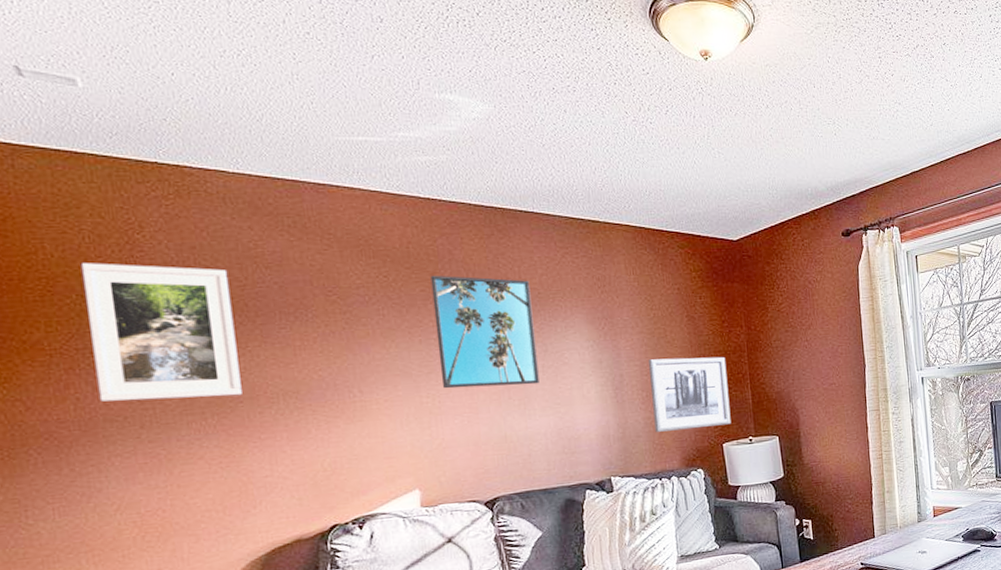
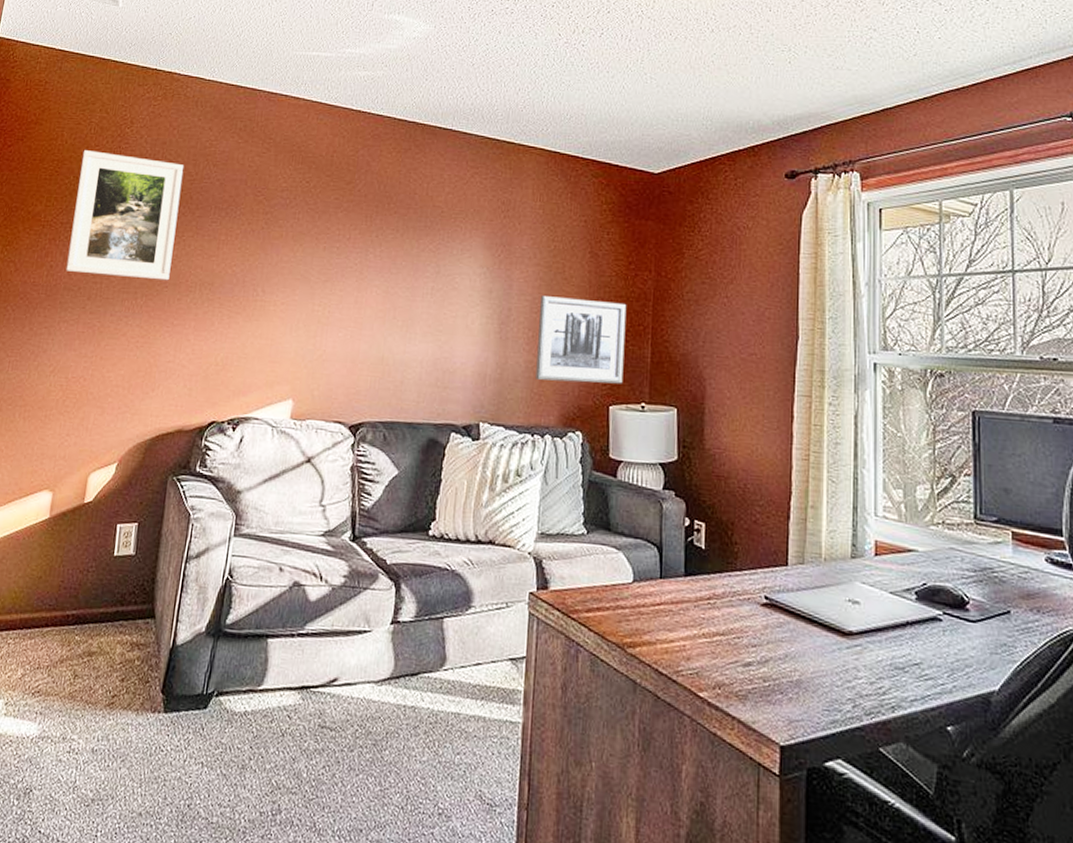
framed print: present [430,275,540,389] -> none [335,184,435,307]

